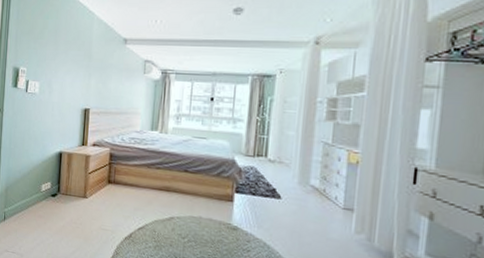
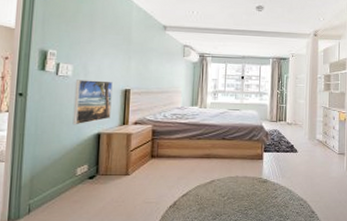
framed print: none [38,97,74,143] -> present [72,80,113,125]

